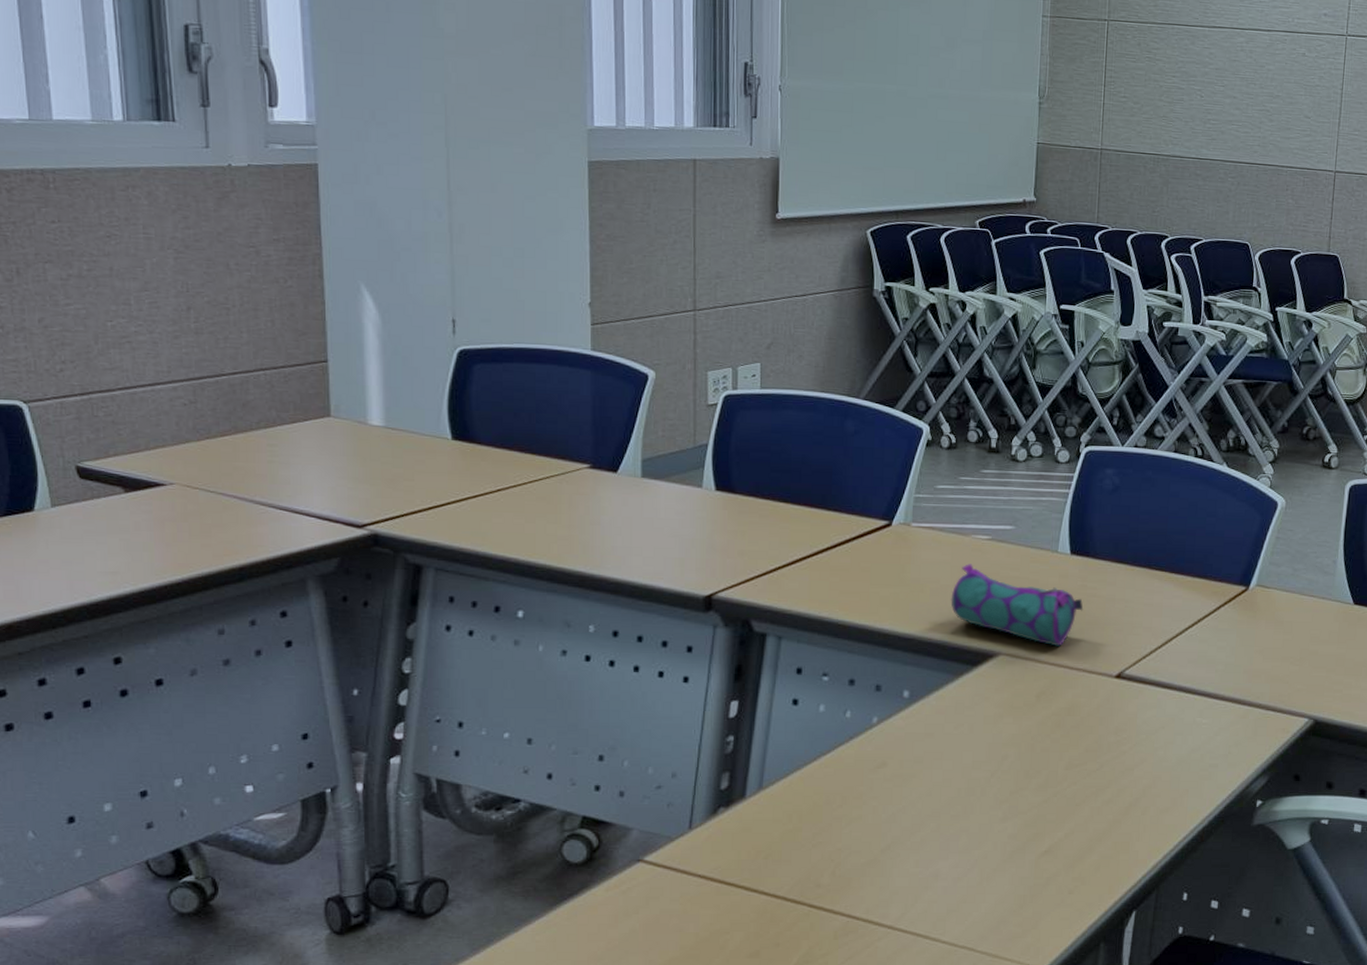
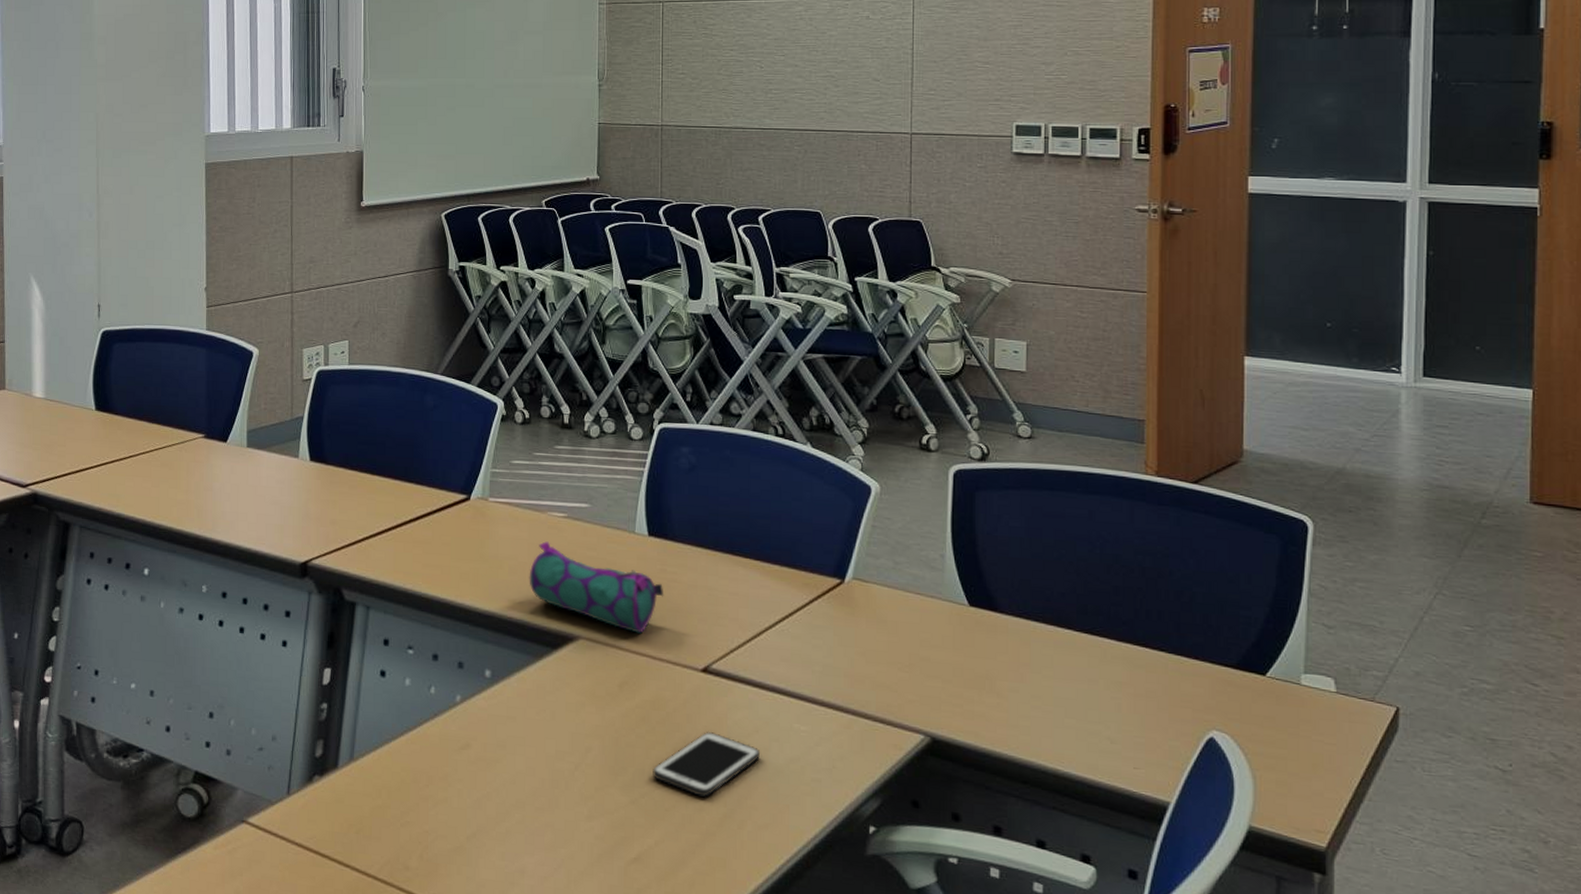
cell phone: none [1065,730,1165,790] -> present [653,731,760,797]

